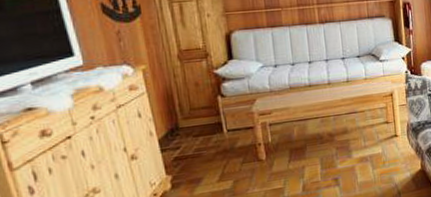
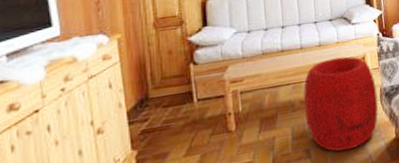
pouf: none [331,92,405,181] -> present [303,56,378,152]

